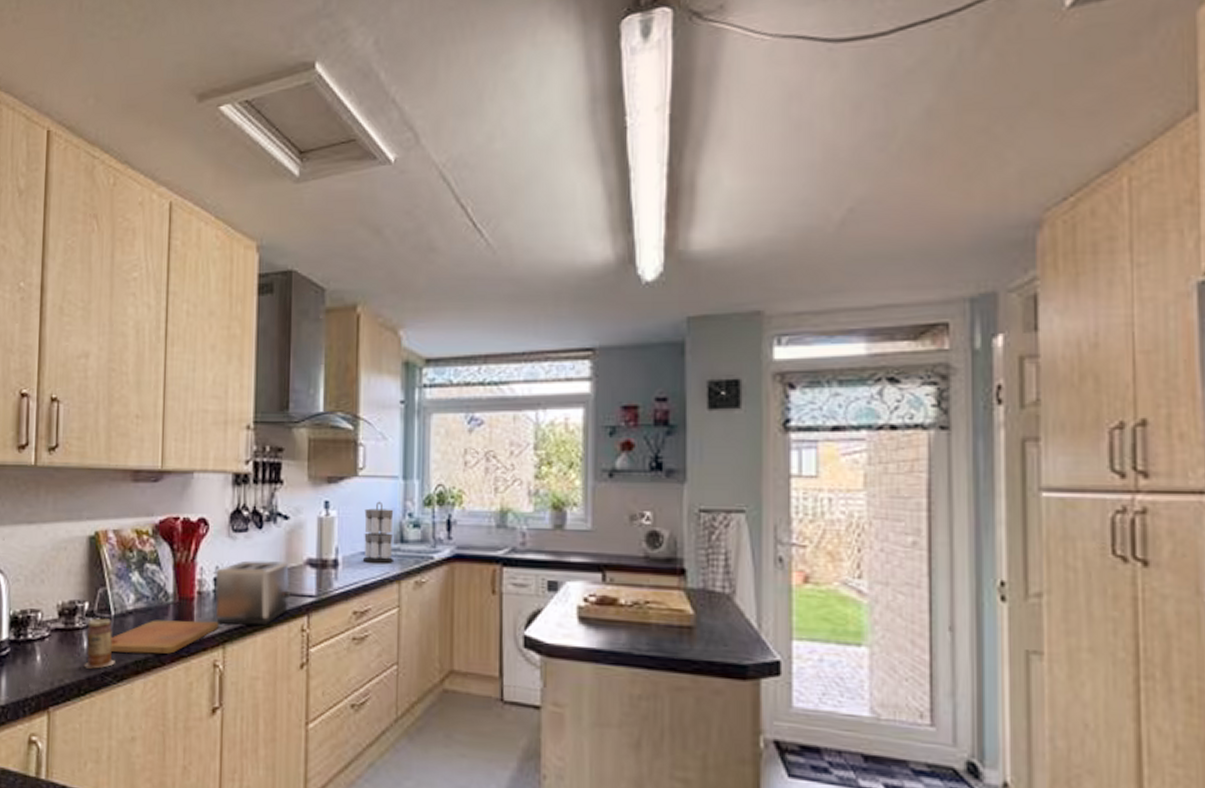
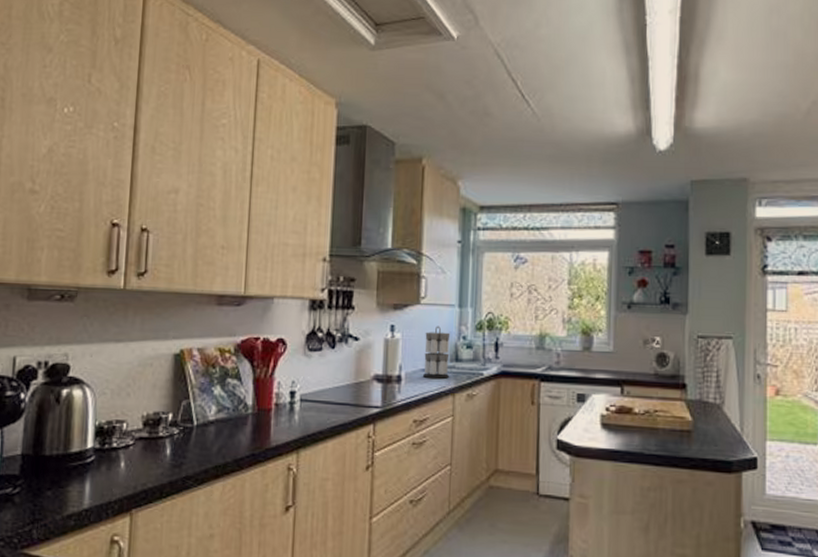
canister: present [84,618,115,669] -> none [166,428,196,474]
cutting board: present [110,620,219,654] -> none [192,429,294,460]
toaster: present [214,560,290,626] -> none [290,376,358,434]

